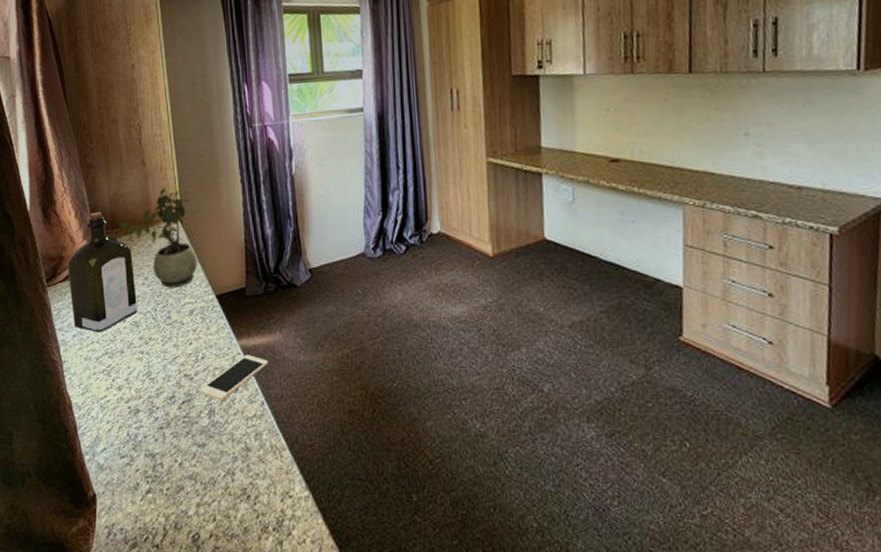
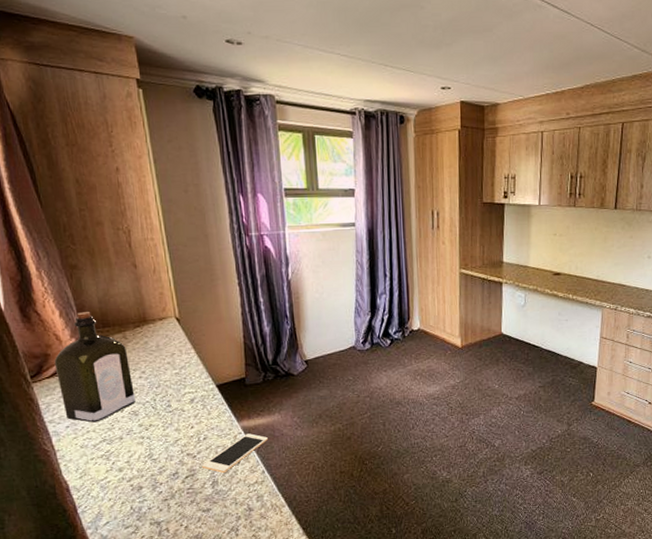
potted plant: present [120,187,198,288] -> none [112,289,197,380]

